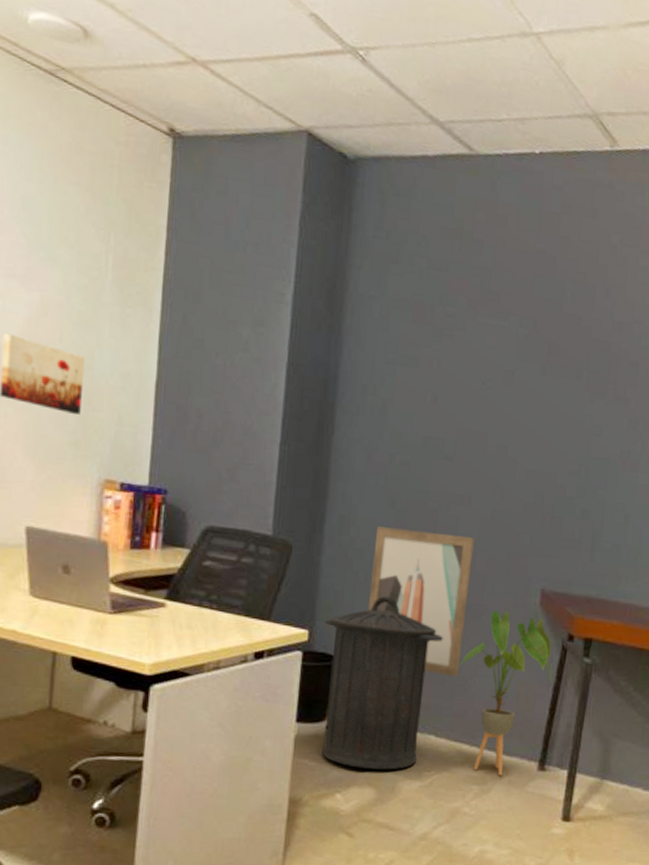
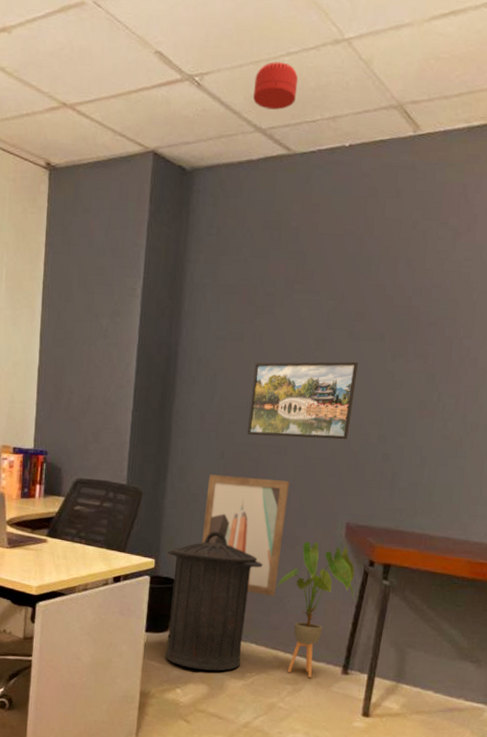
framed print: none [424,394,554,492] -> present [247,361,359,440]
smoke detector: none [429,46,481,103] -> present [253,62,299,110]

